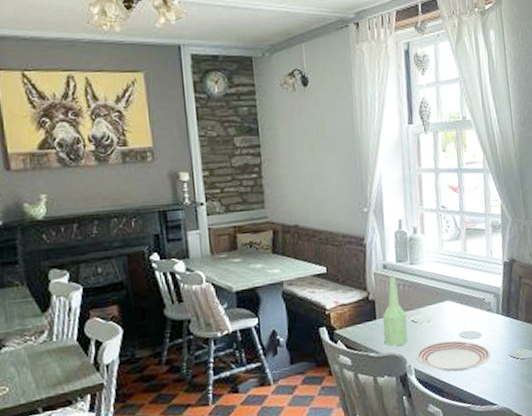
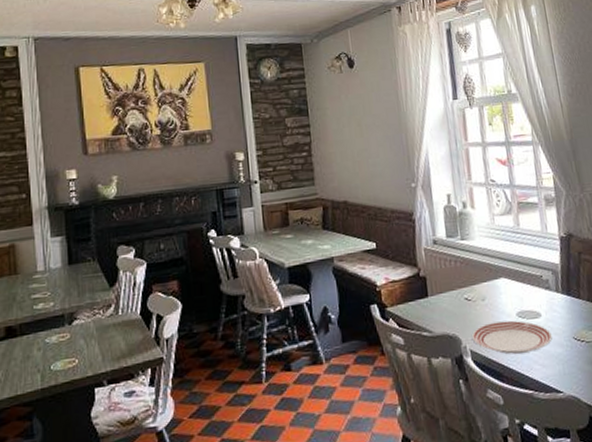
bottle: present [383,275,408,346] -> none [435,251,462,326]

